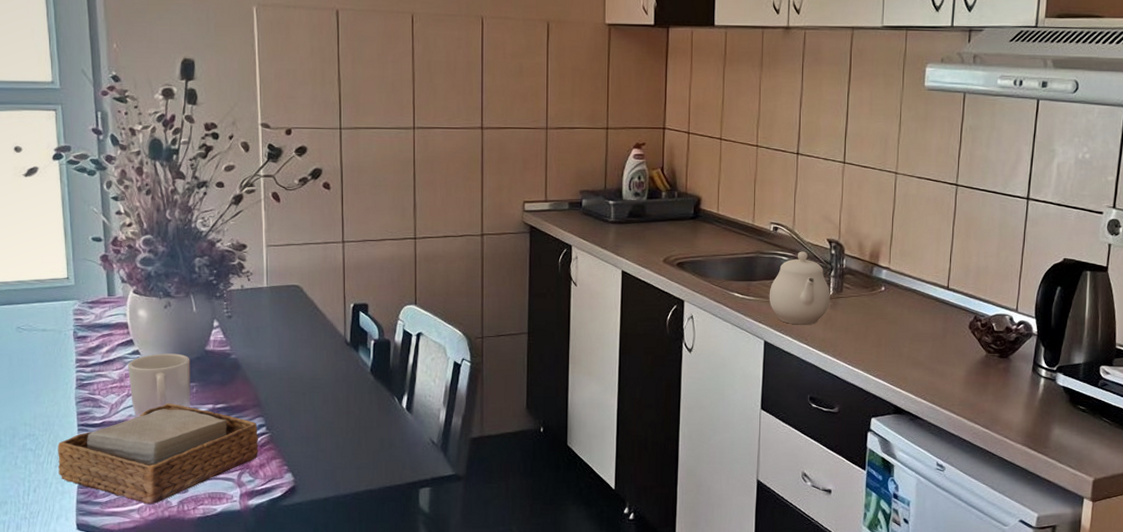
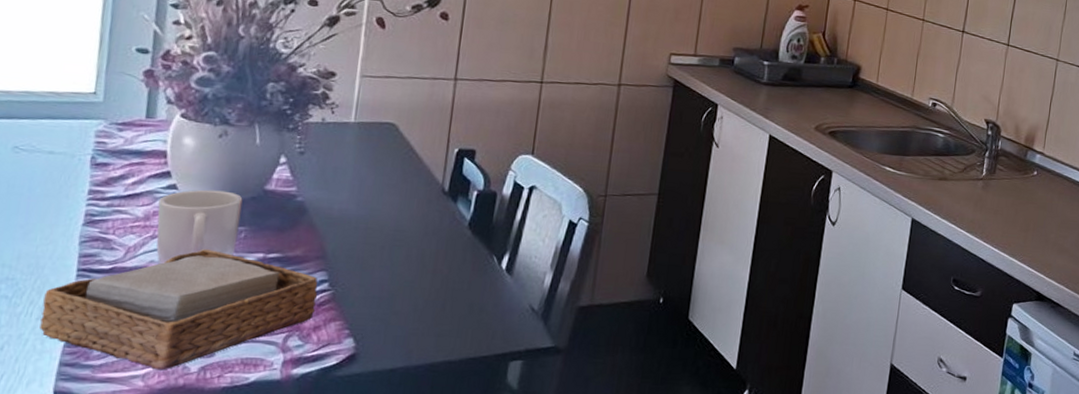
teapot: present [769,251,830,325] -> none [920,129,984,205]

